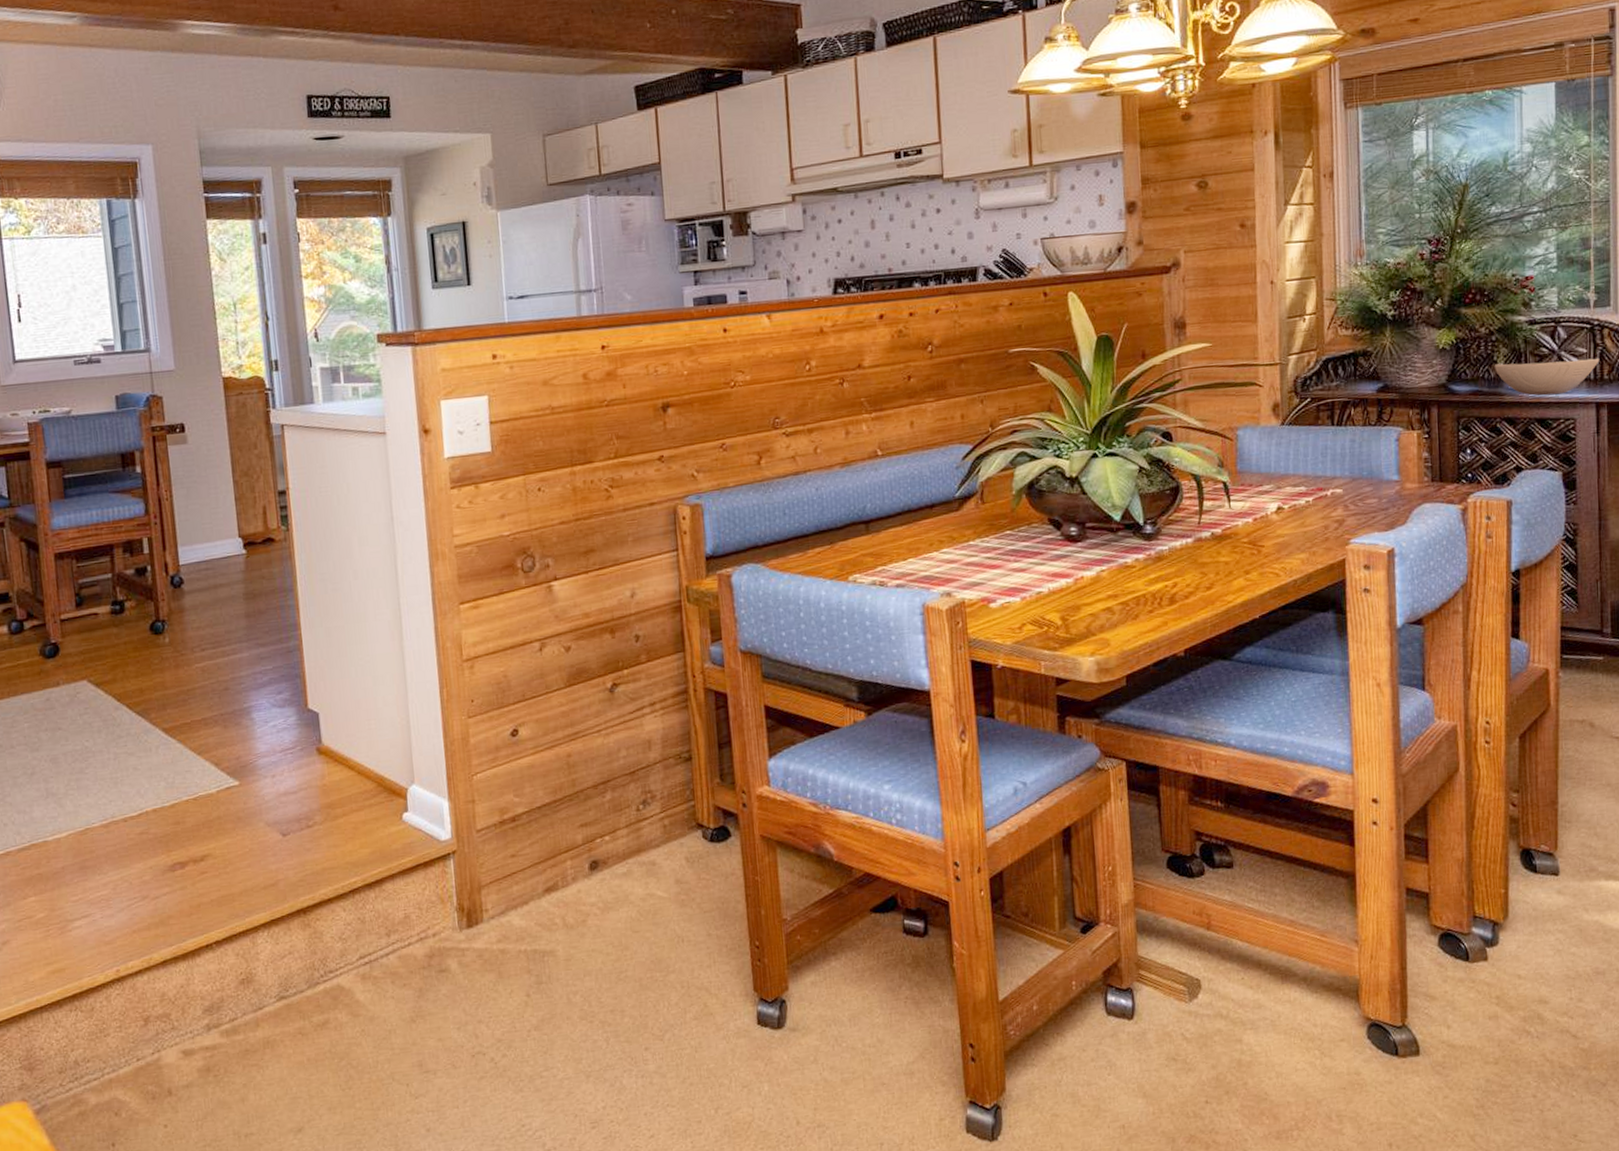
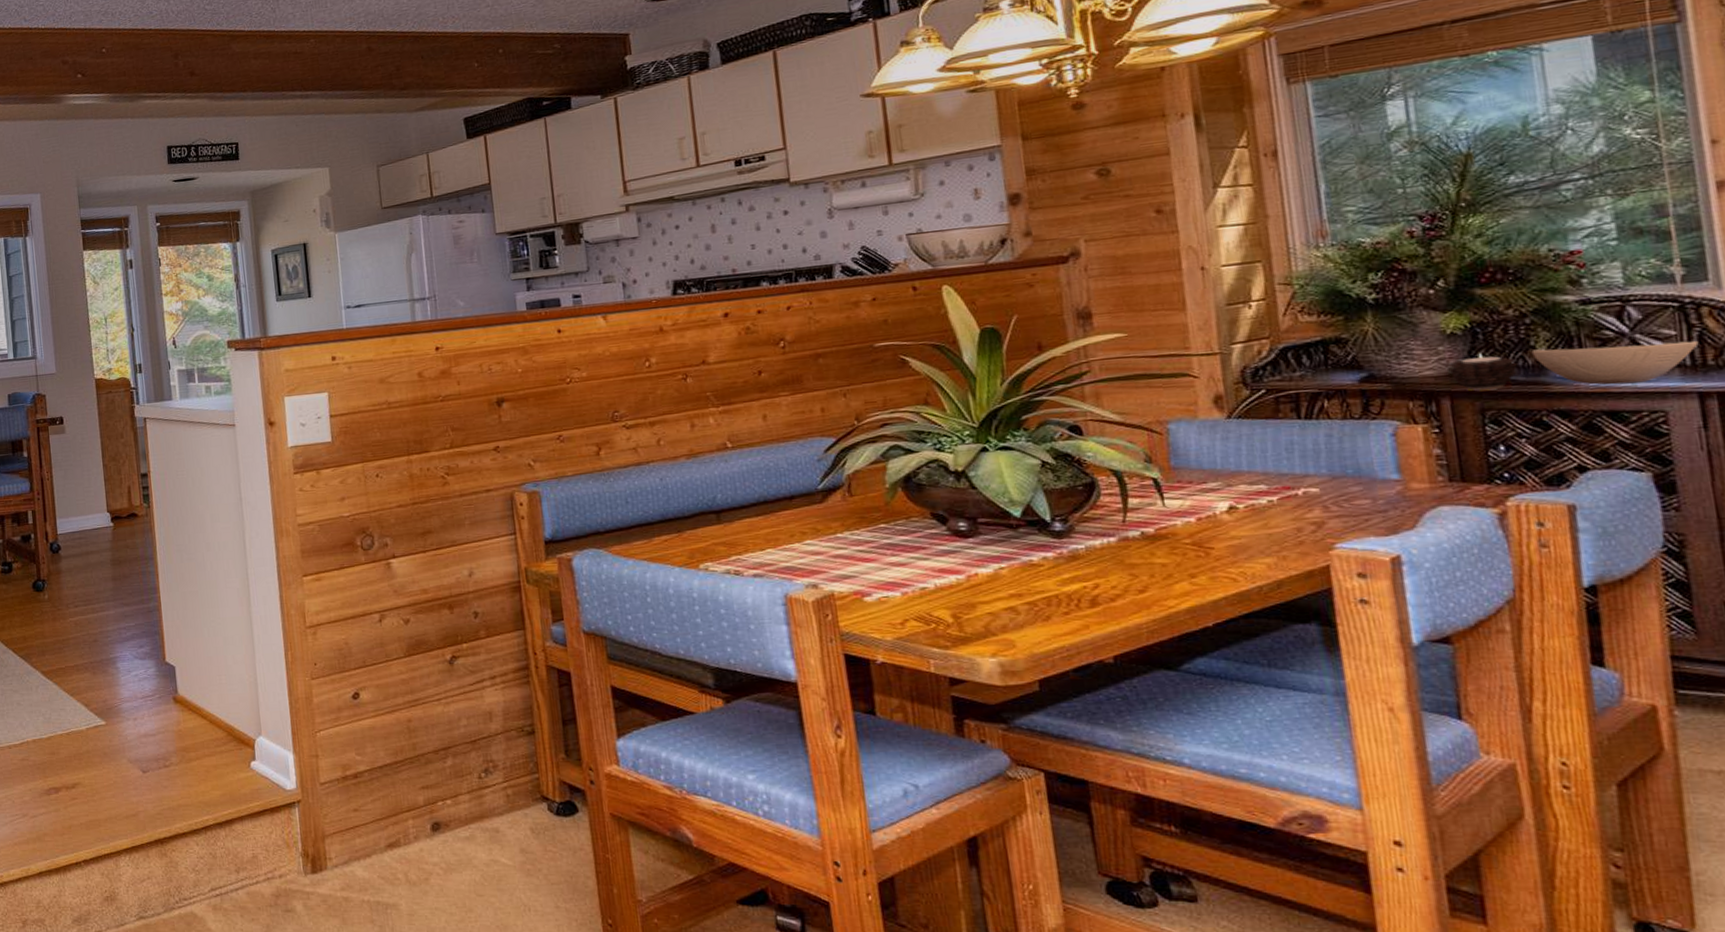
candle: none [1438,366,1484,401] -> present [1448,353,1518,391]

